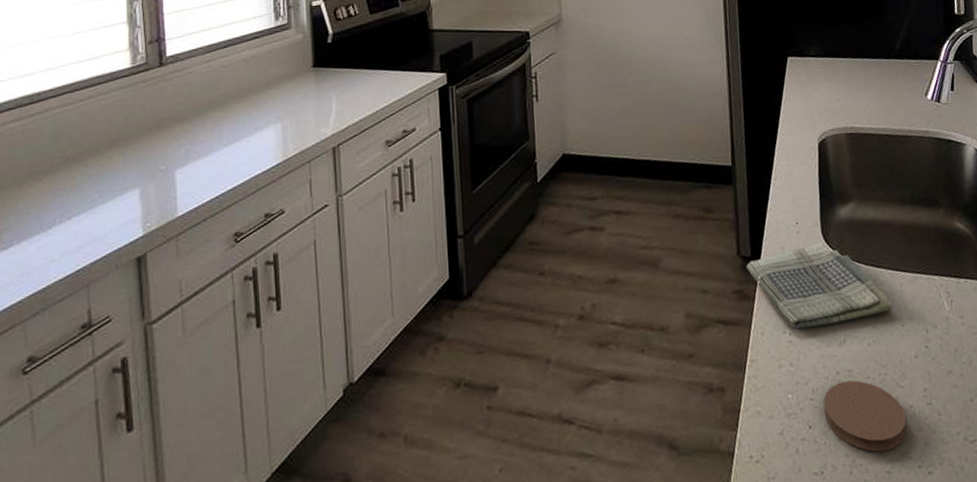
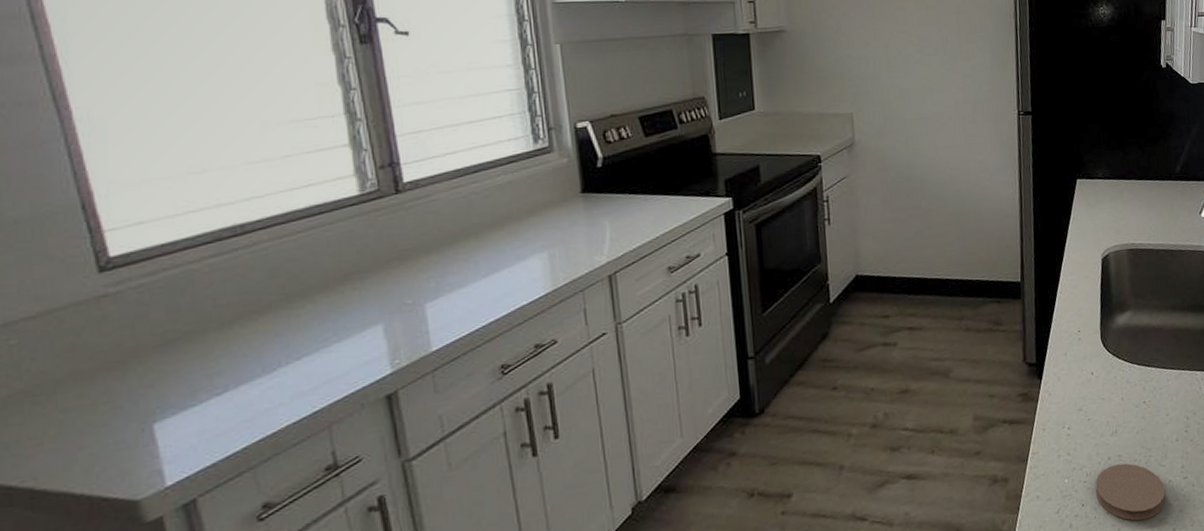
dish towel: present [746,242,893,330] -> none [1031,347,1160,424]

